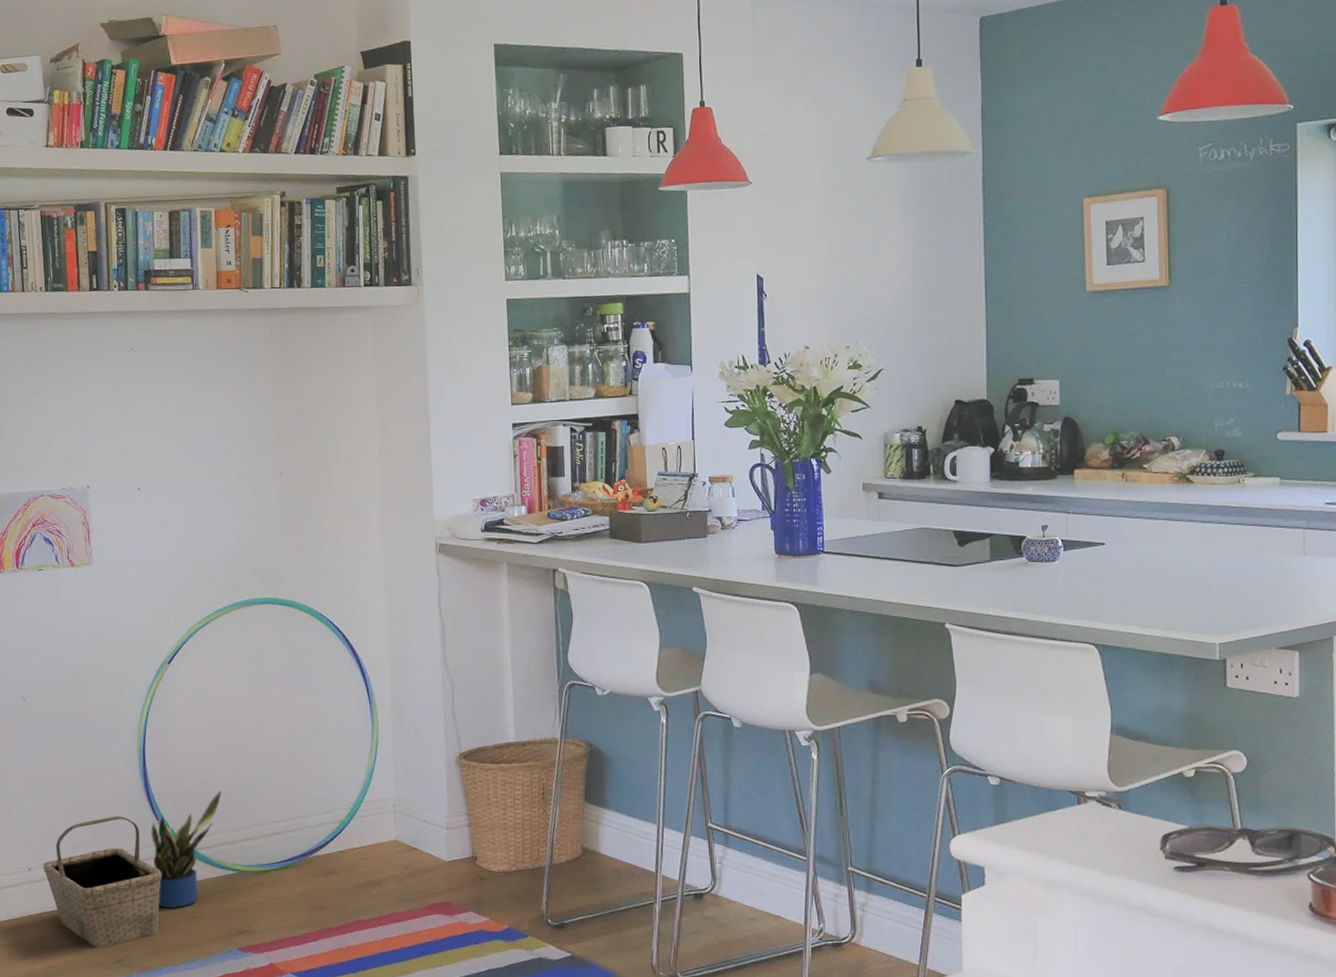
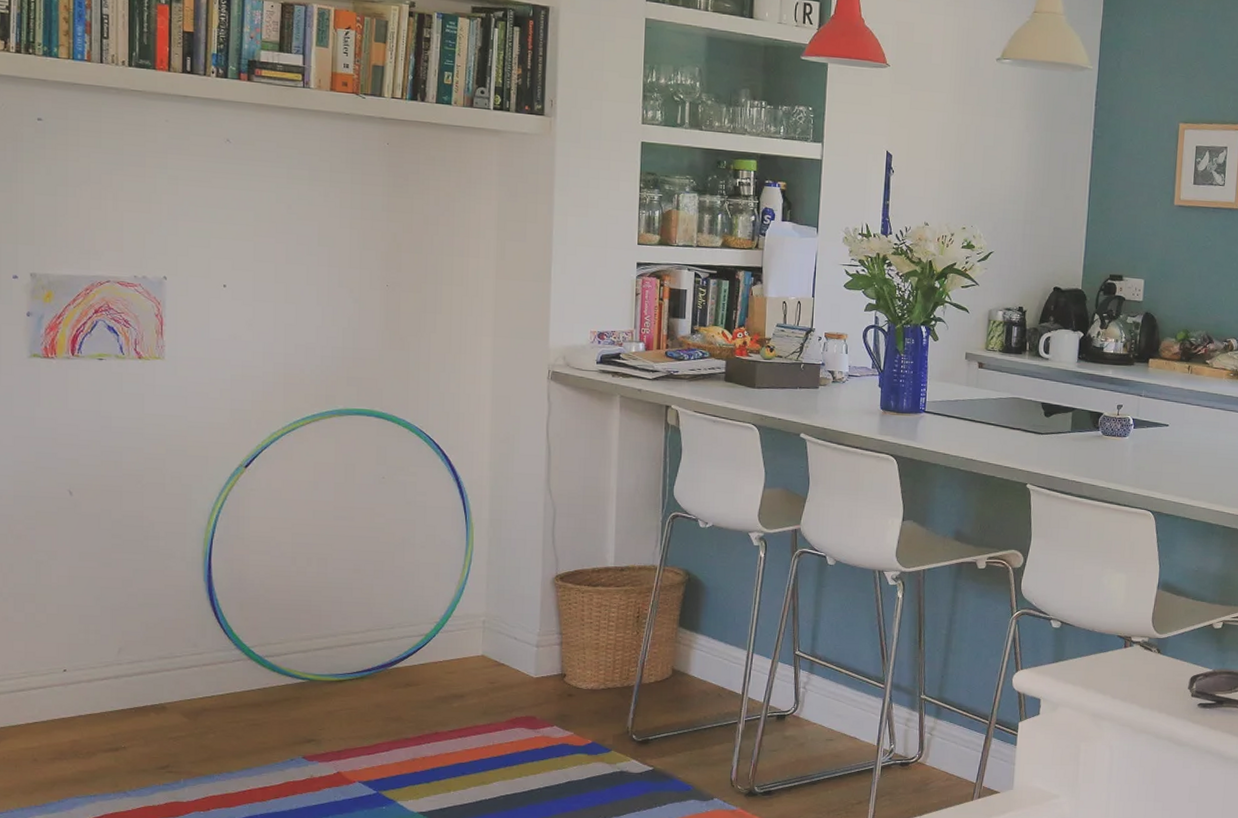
basket: present [43,816,161,948] -> none [81,619,220,753]
potted plant: present [150,791,221,909] -> none [212,599,296,716]

